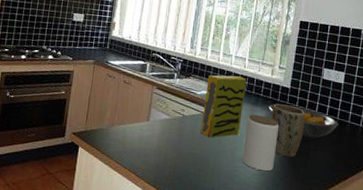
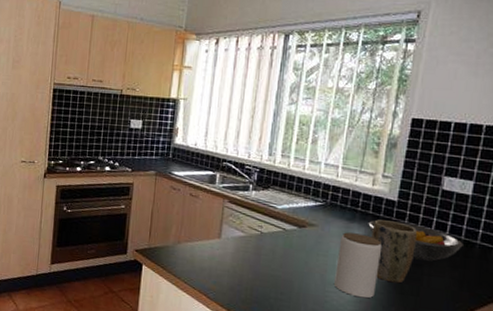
cereal box: present [200,75,247,138] -> none [282,186,340,259]

